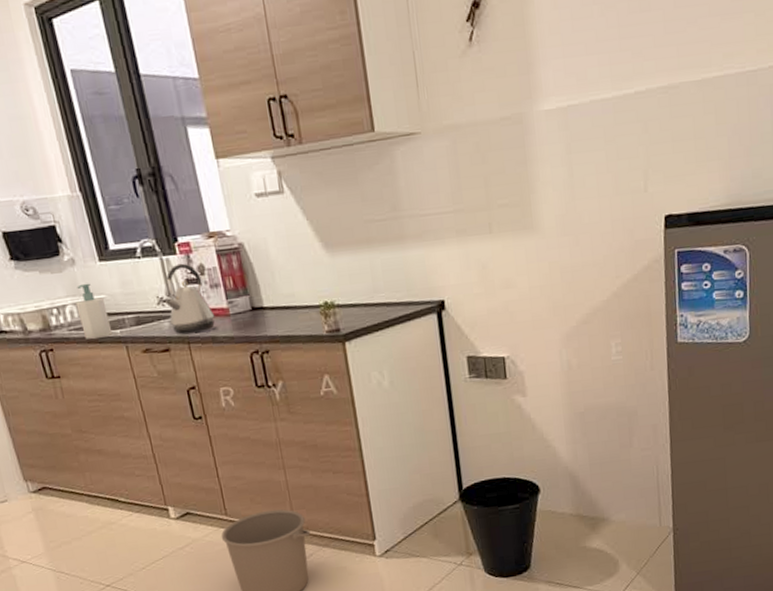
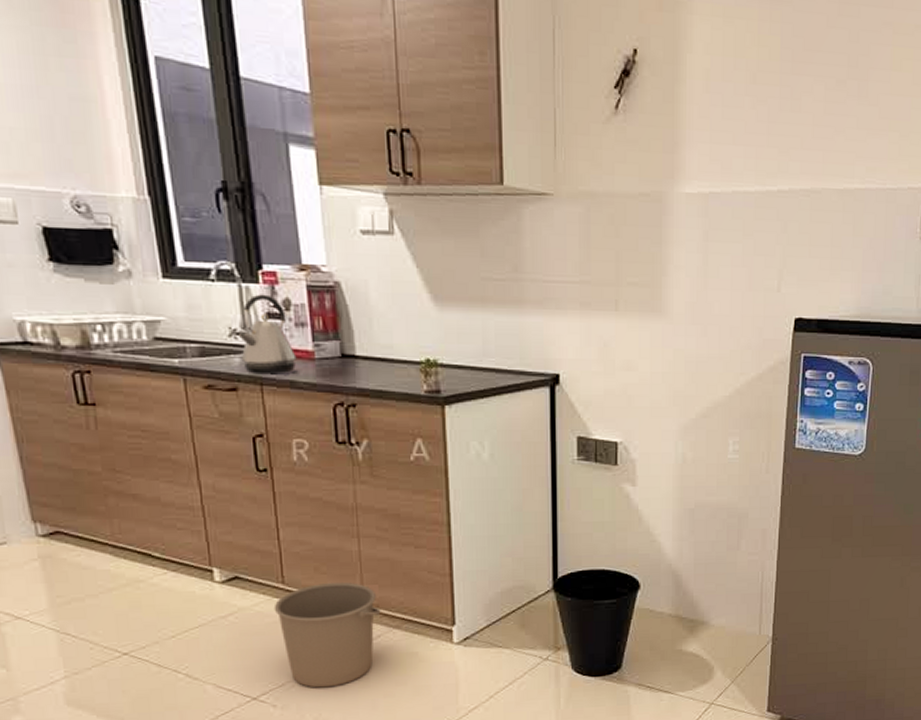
soap bottle: present [75,283,113,340] -> none [126,300,169,367]

